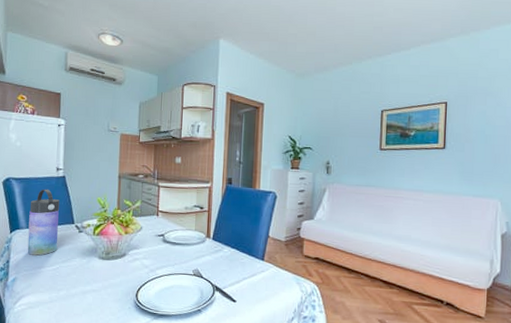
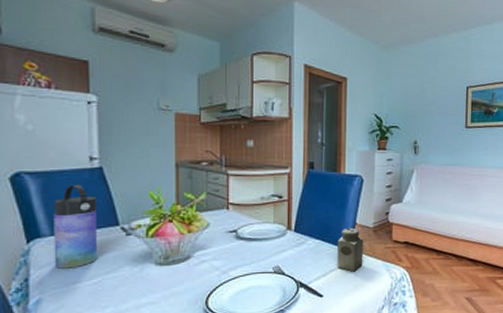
salt shaker: none [250,240,276,282] -> present [337,227,364,272]

